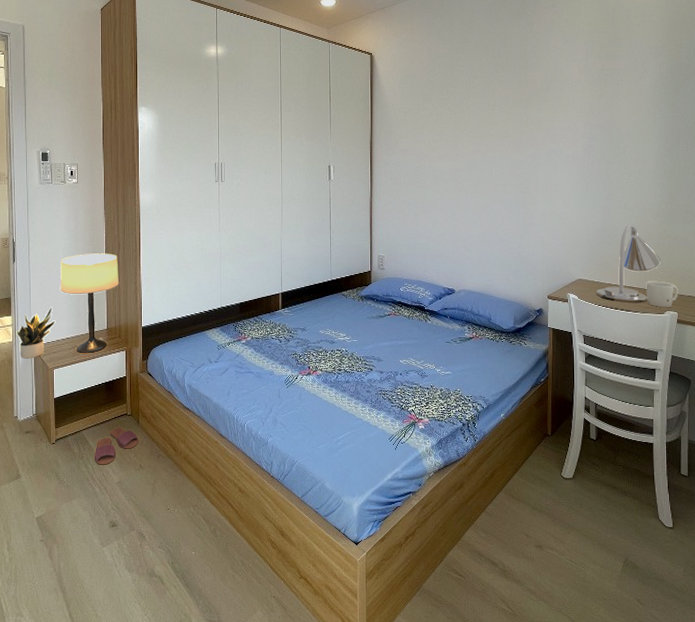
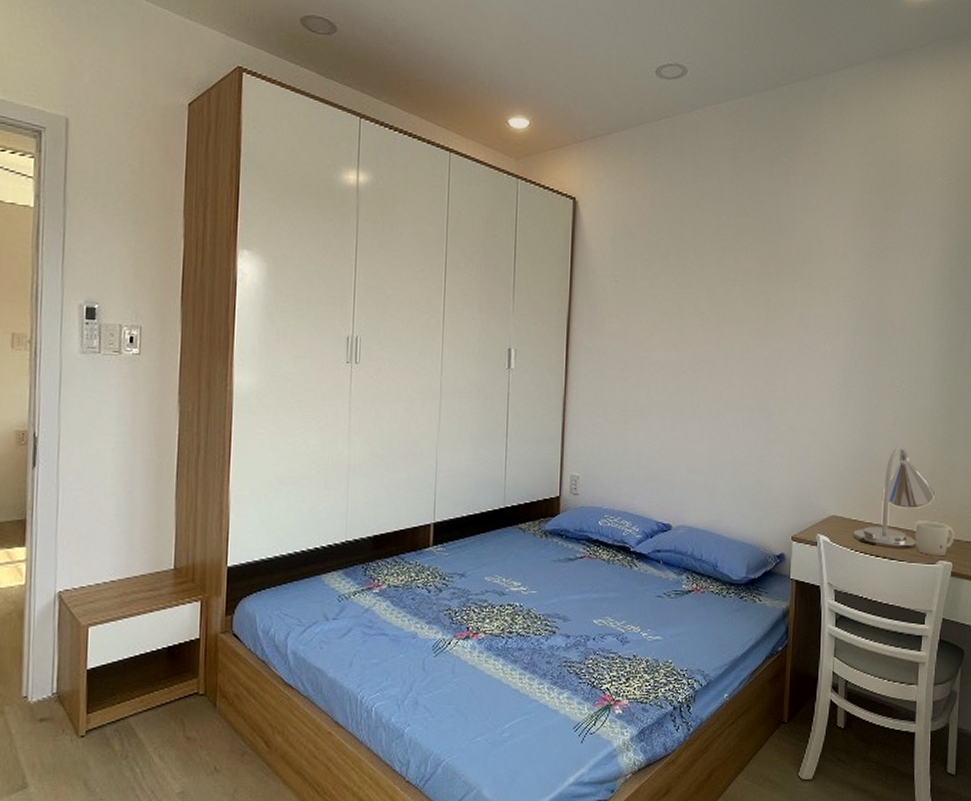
potted plant: present [17,308,56,359] -> none [34,536,95,611]
table lamp: present [61,253,119,353] -> none [105,458,196,603]
slippers: present [95,427,139,465] -> none [146,712,214,768]

